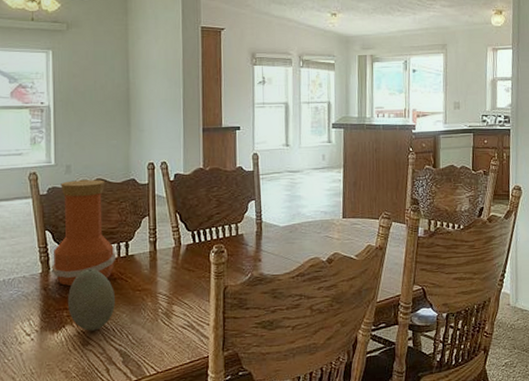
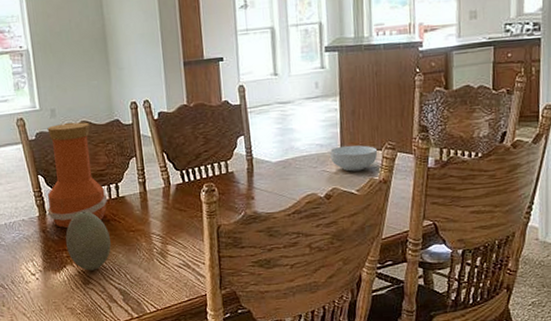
cereal bowl: none [333,213,375,238] -> present [330,145,378,172]

